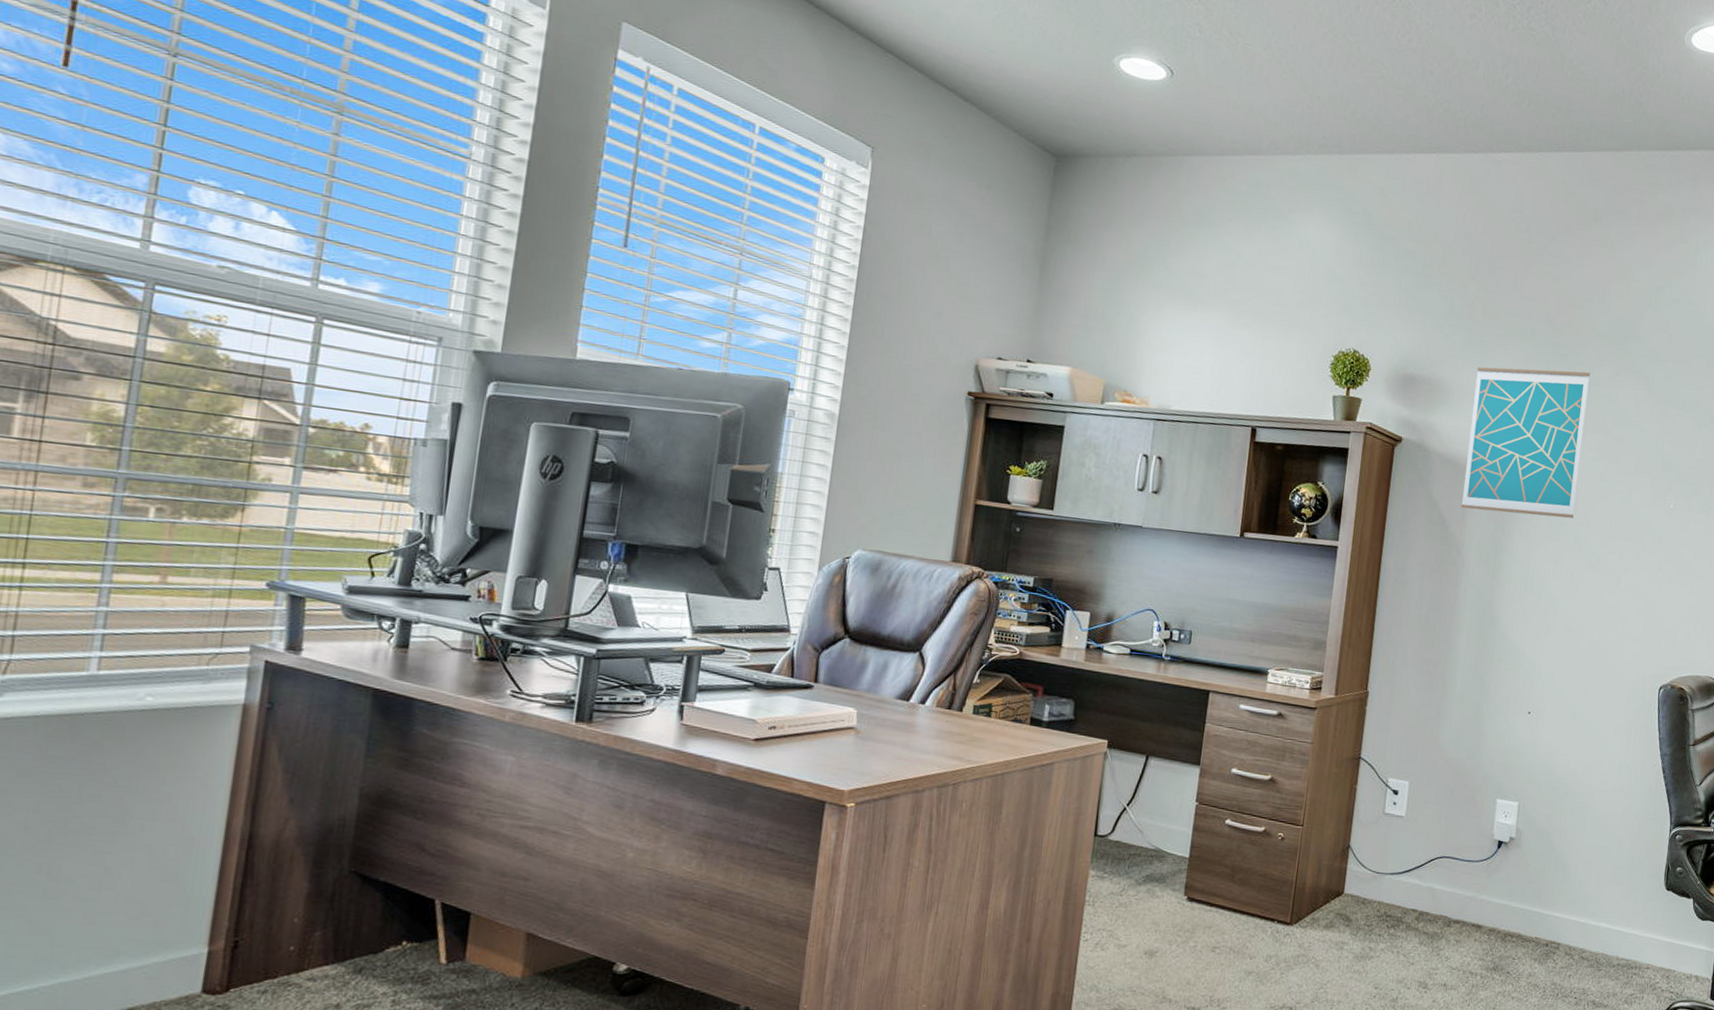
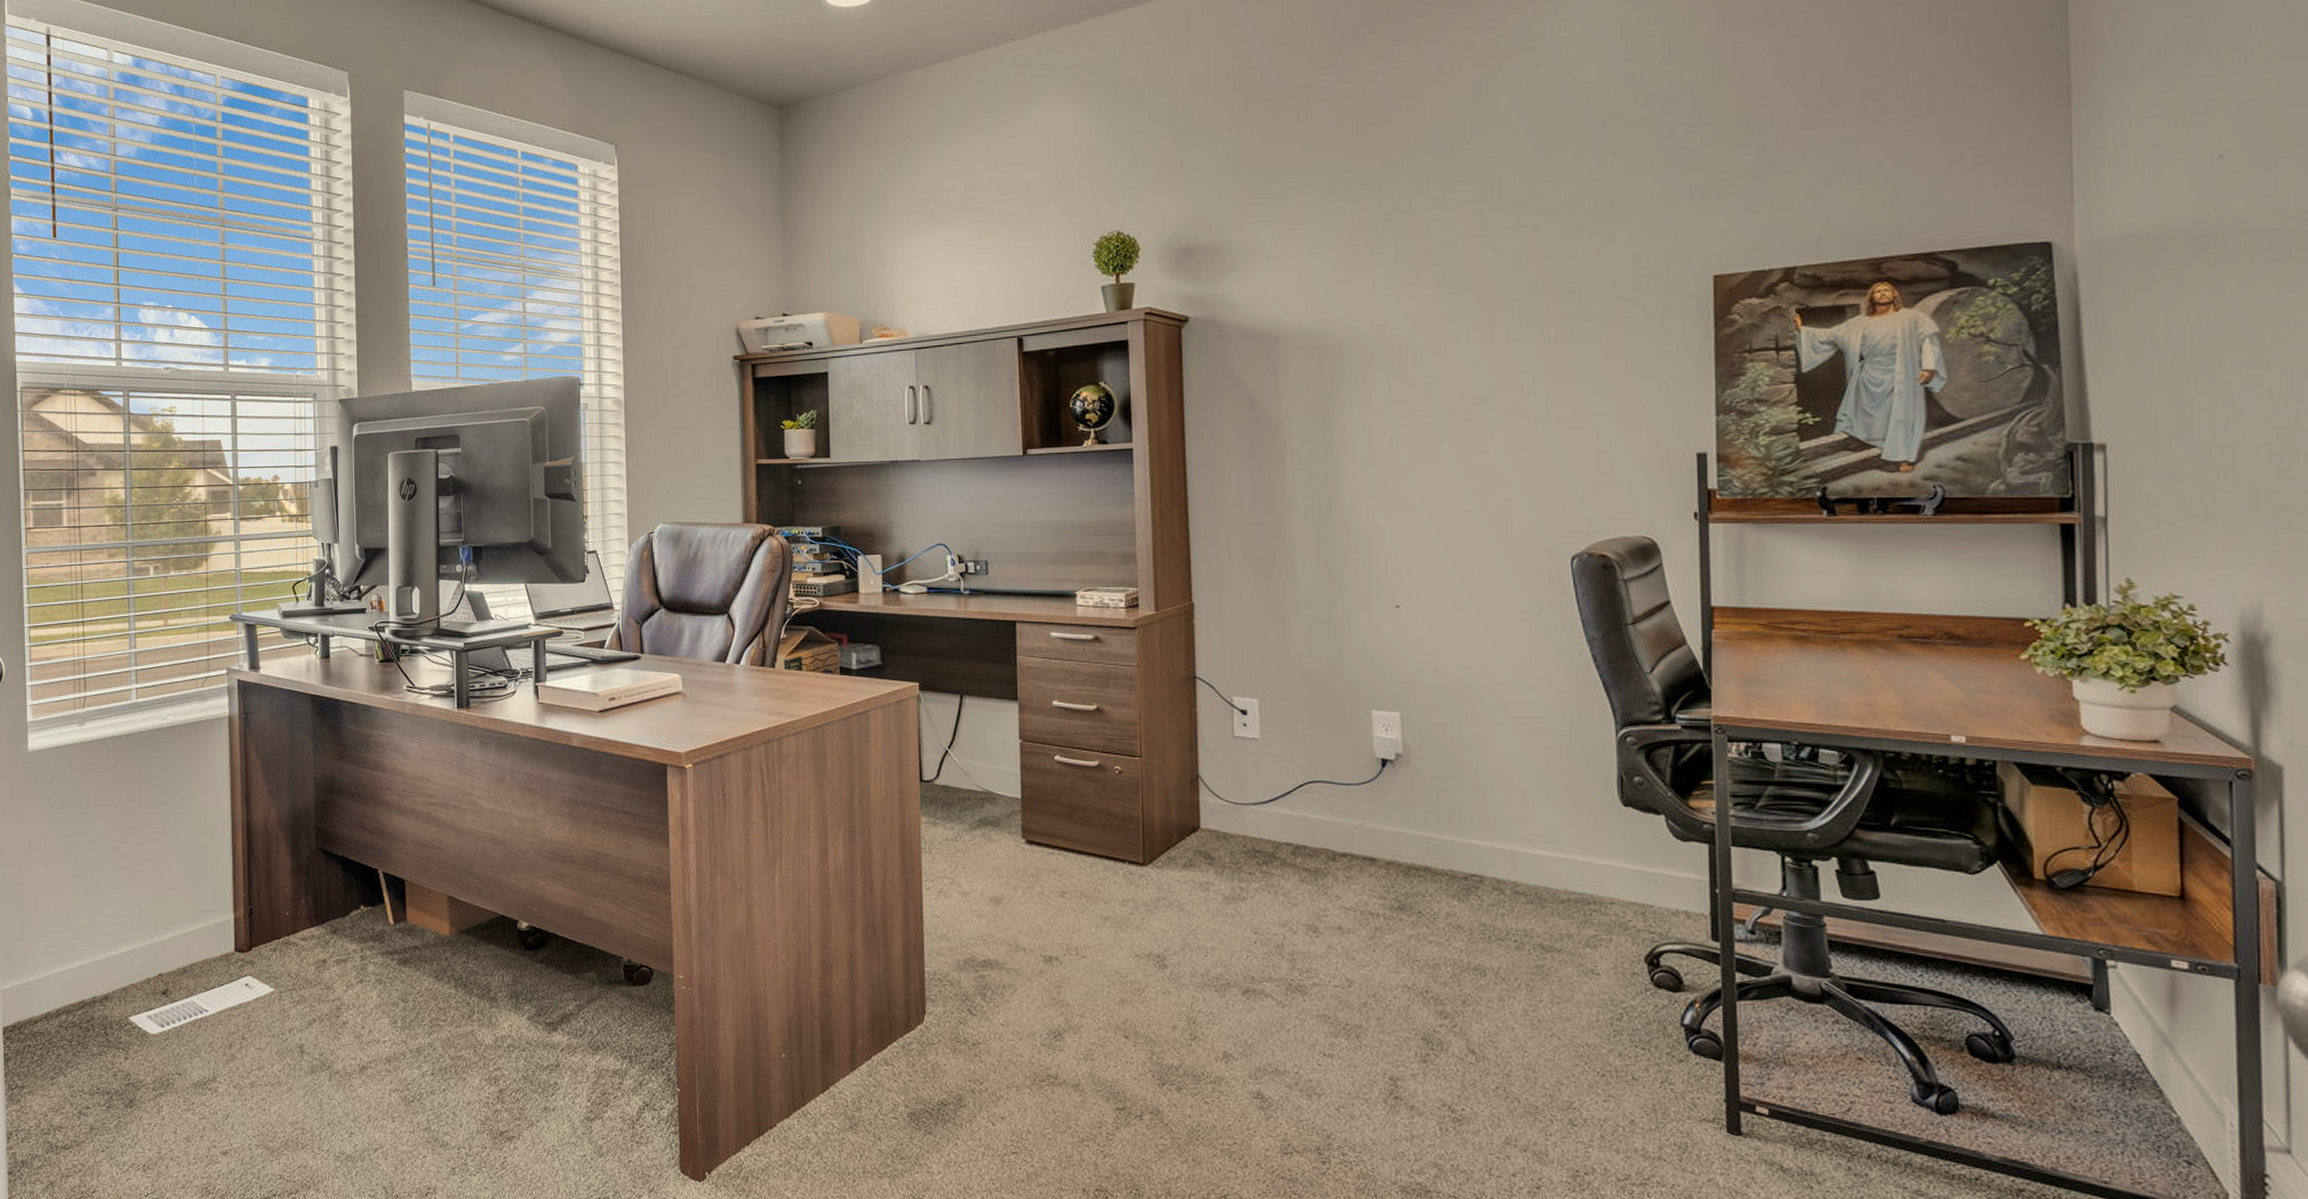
wall art: present [1461,367,1590,518] -> none [1267,196,1418,383]

